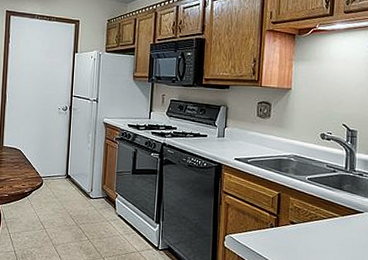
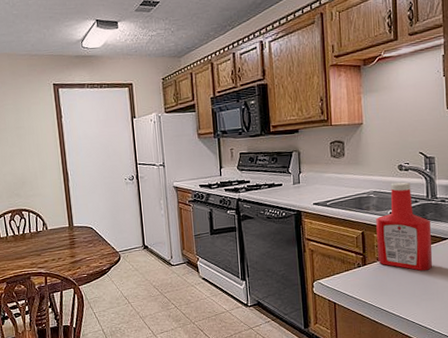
ketchup bottle: none [291,150,346,242] -> present [376,182,433,271]

